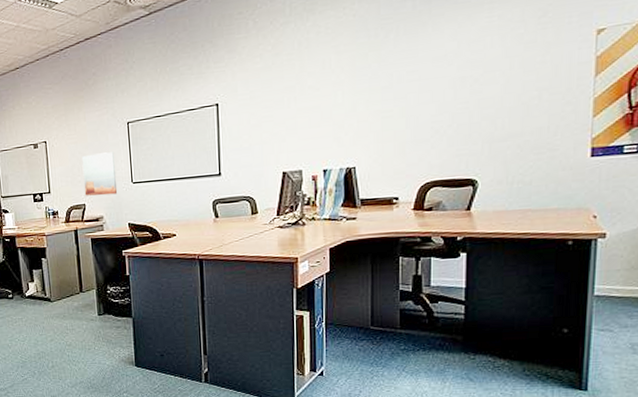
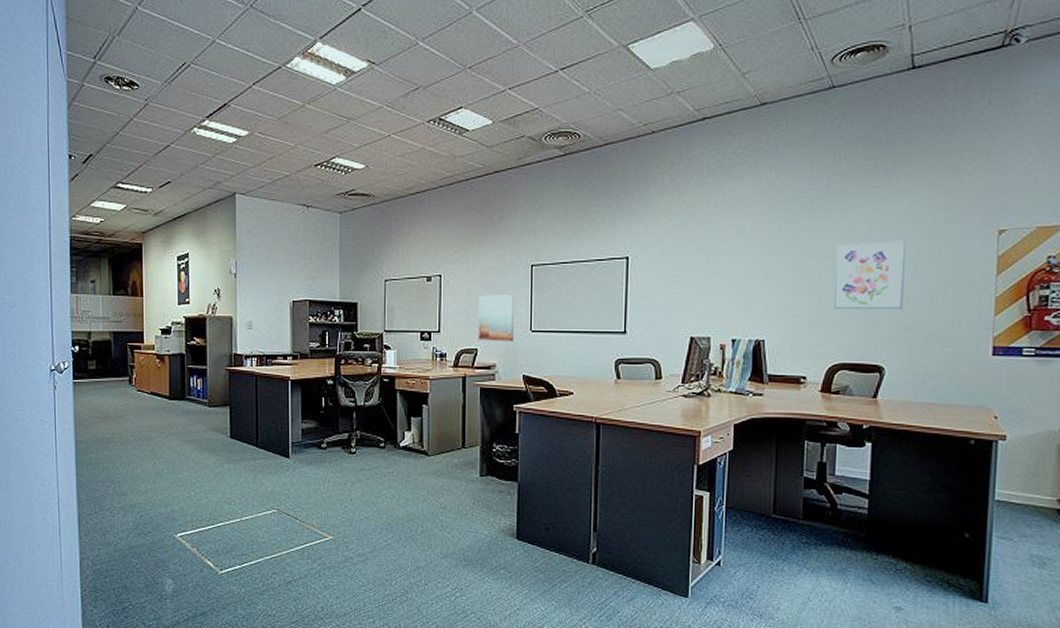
wall art: none [423,52,498,130] -> present [833,240,907,310]

